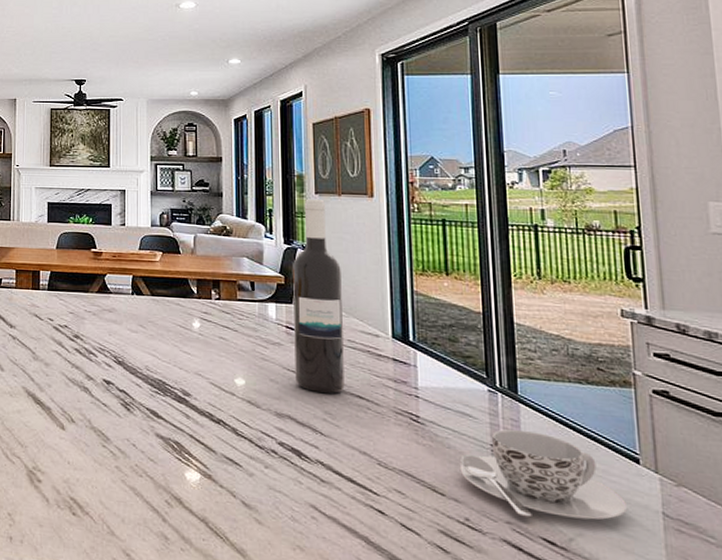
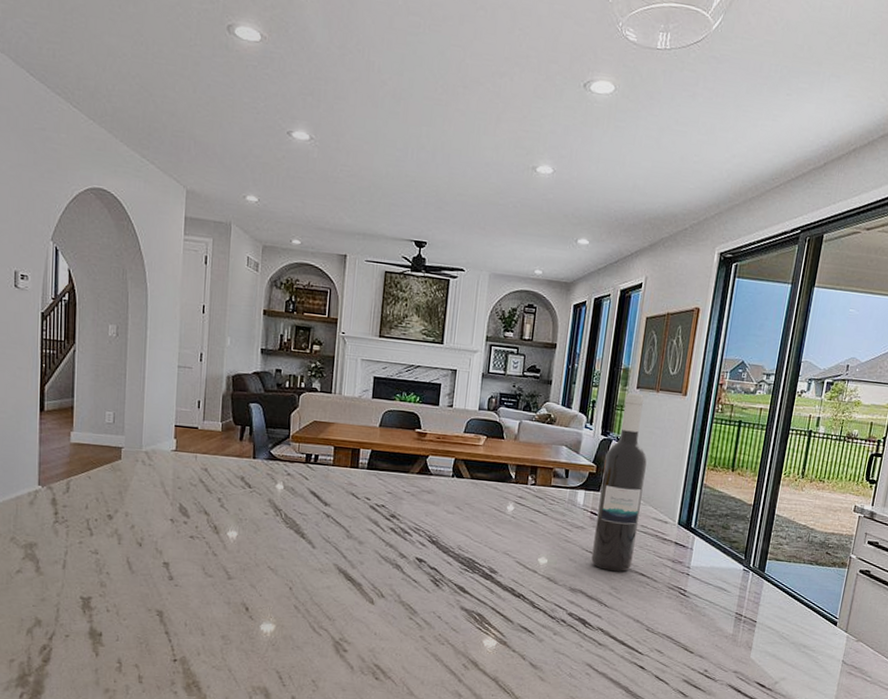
teacup: present [459,429,628,520] -> none [708,600,821,668]

